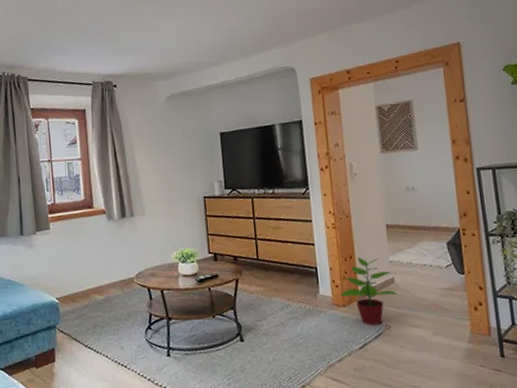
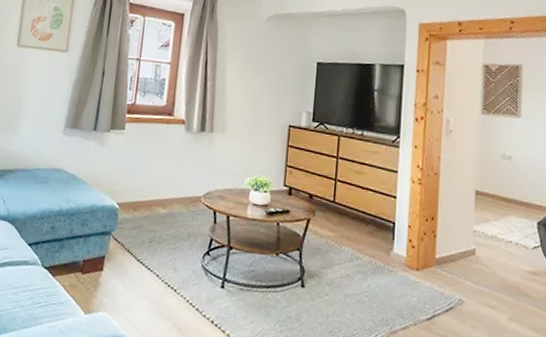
potted plant: present [340,257,397,325] -> none [415,220,477,298]

